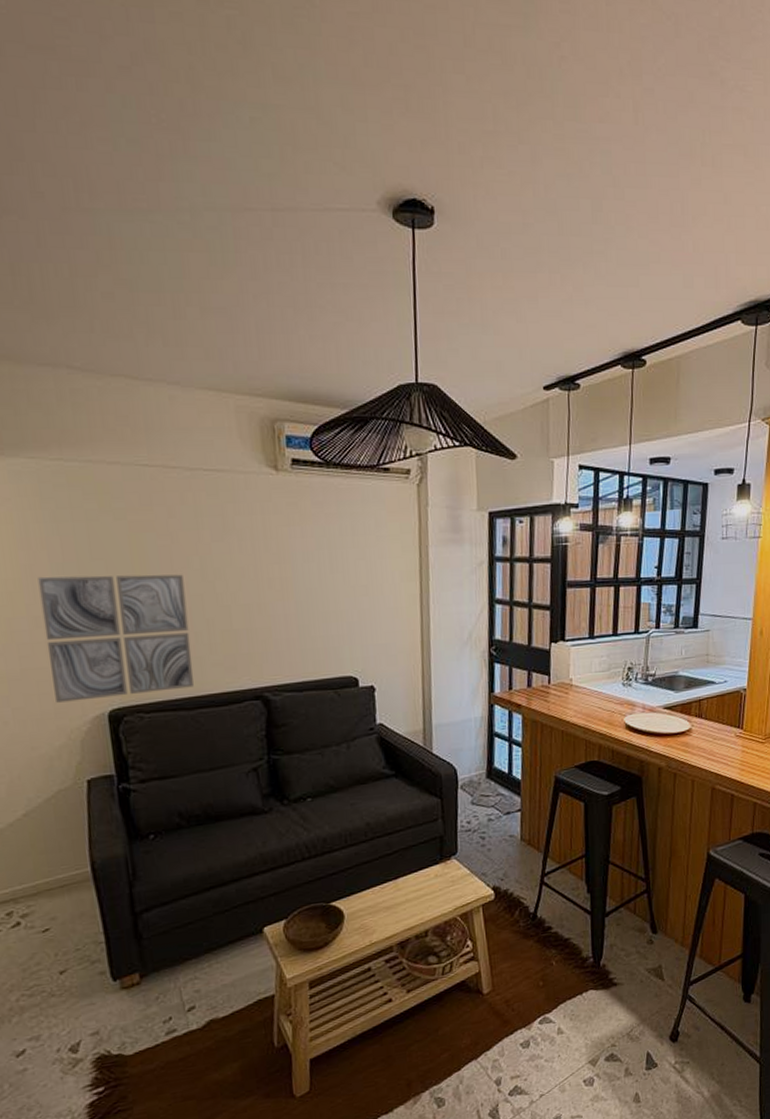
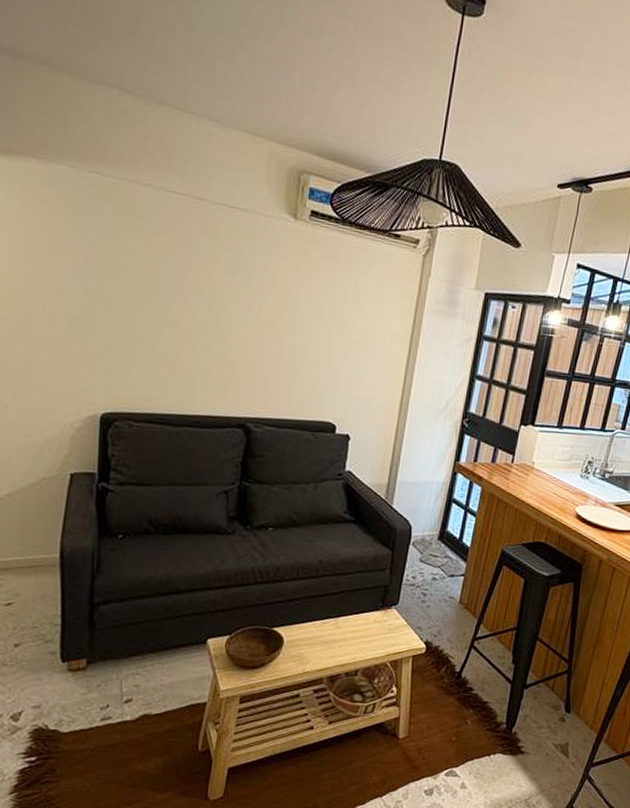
wall art: present [38,574,194,703] -> none [55,278,192,406]

